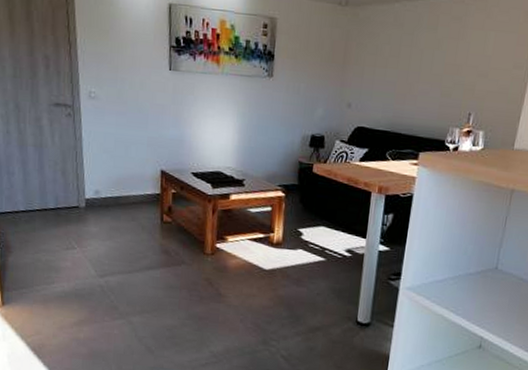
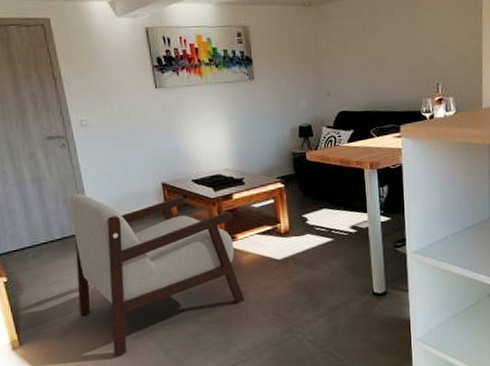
armchair: none [62,166,227,333] -> present [69,193,245,356]

